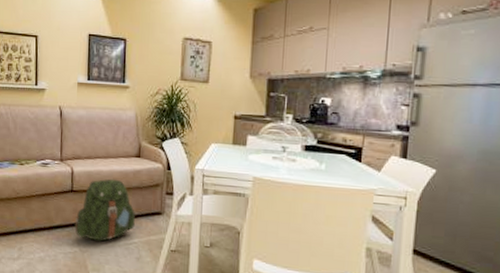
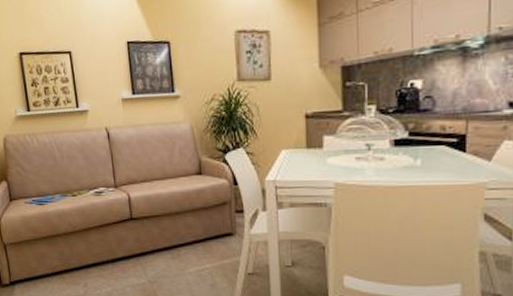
backpack: present [74,178,135,242] -> none [139,201,205,270]

